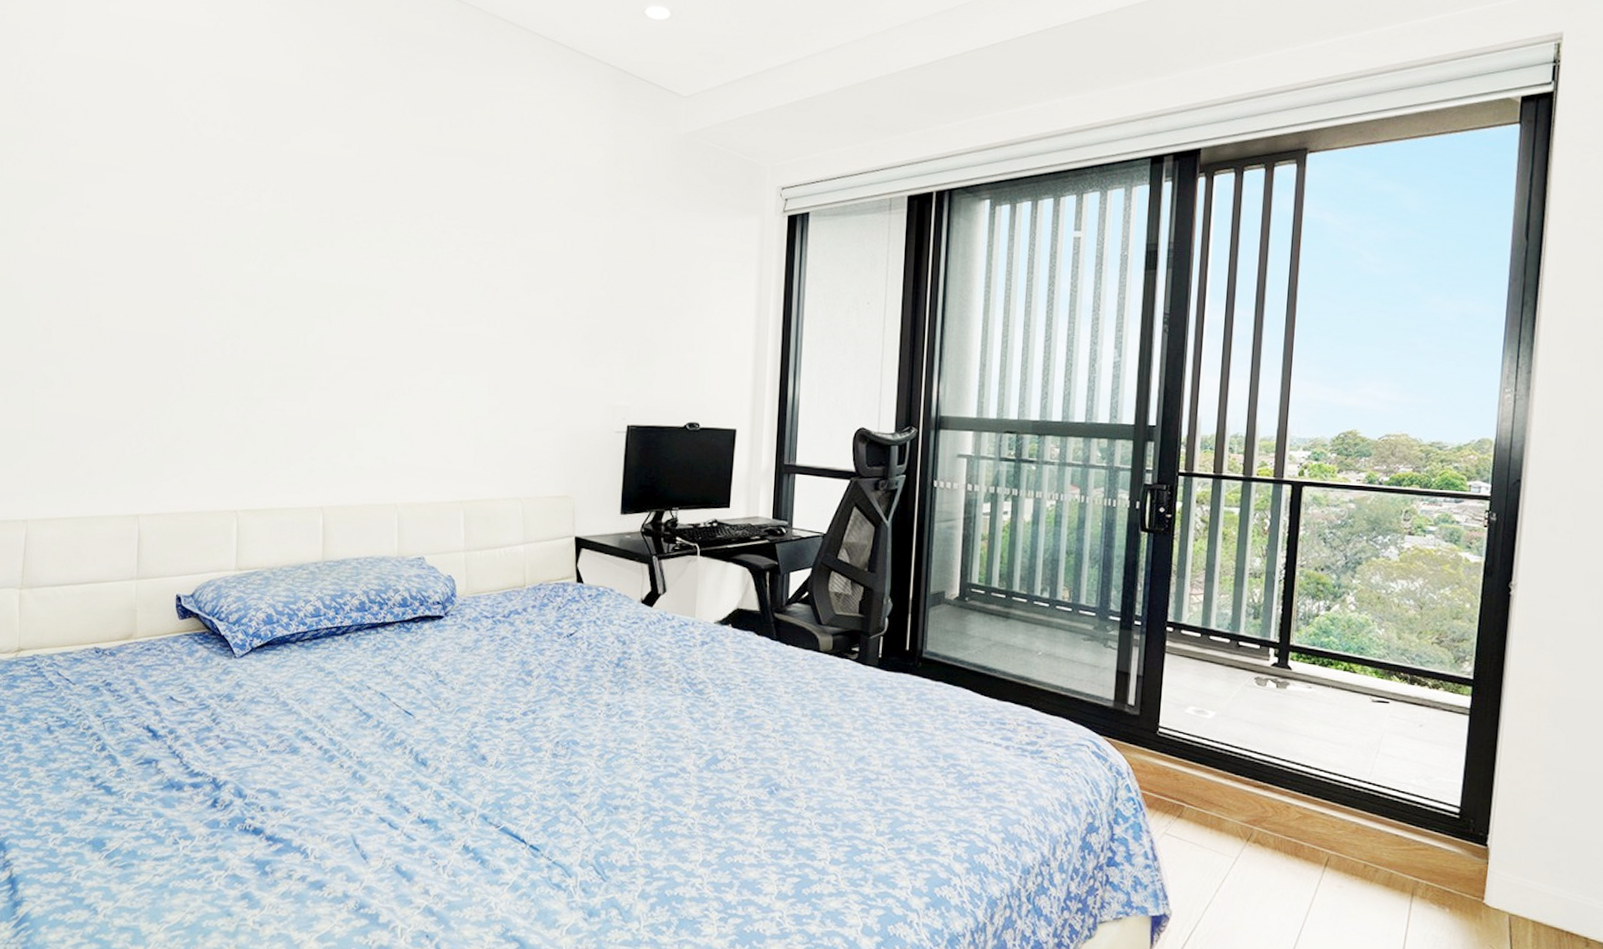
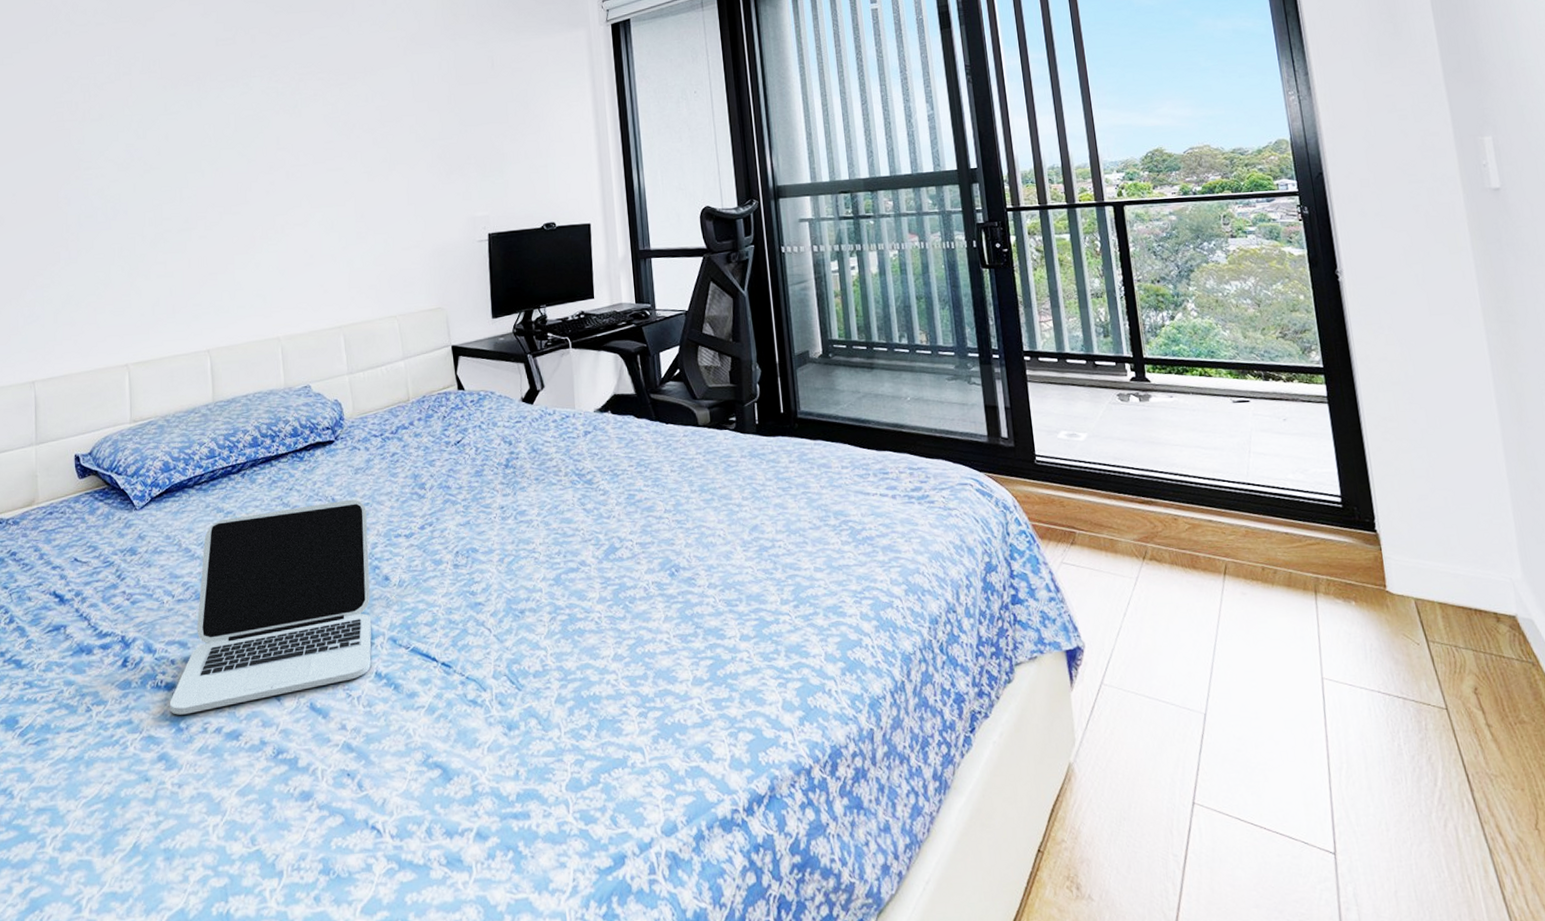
laptop: none [256,676,470,860] -> present [169,499,372,715]

